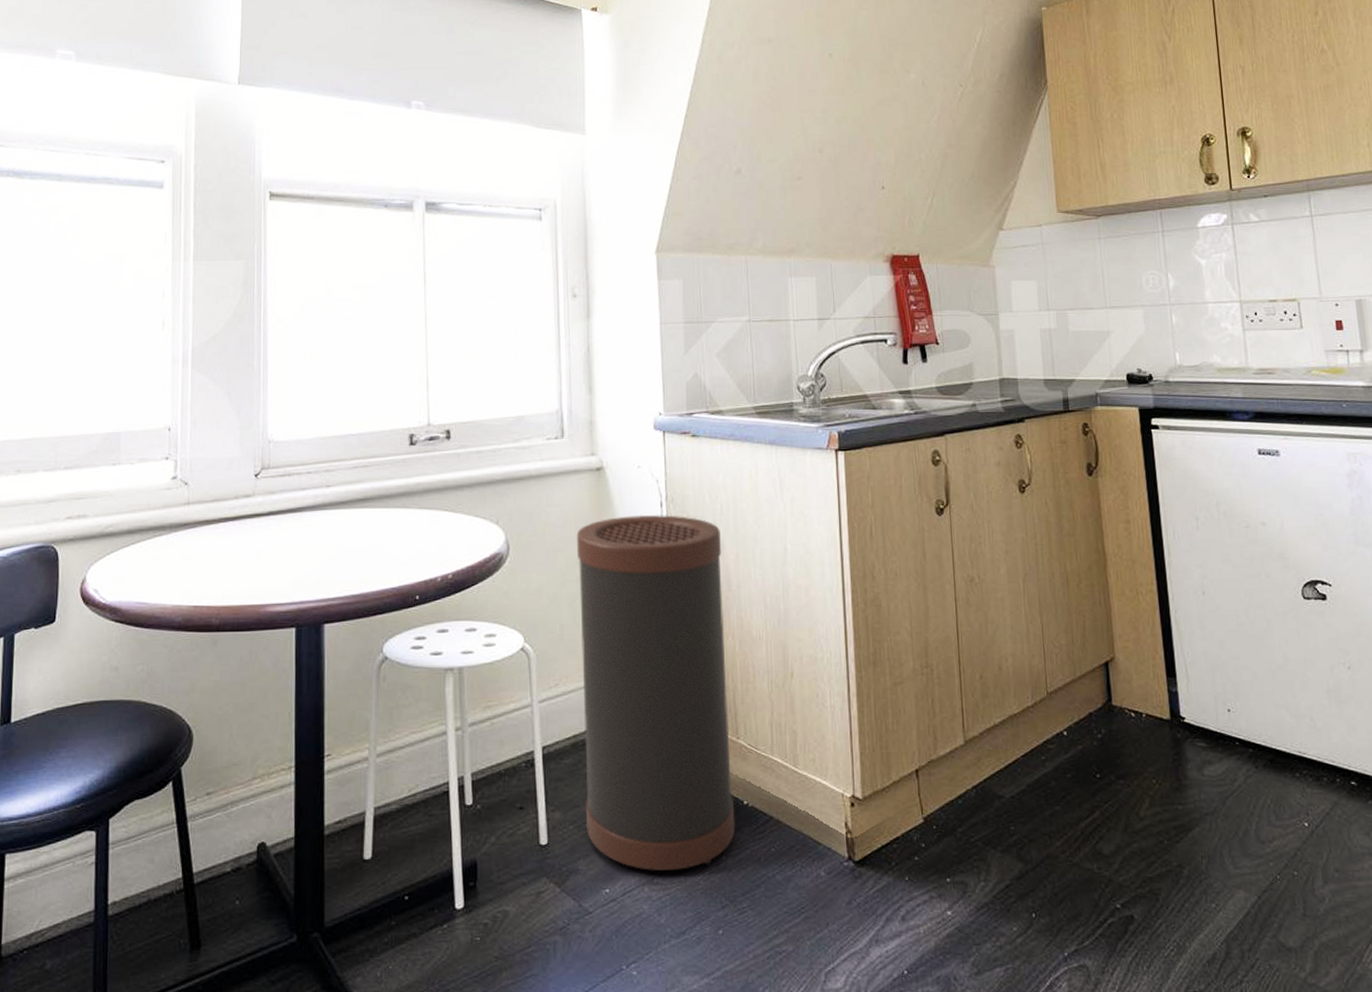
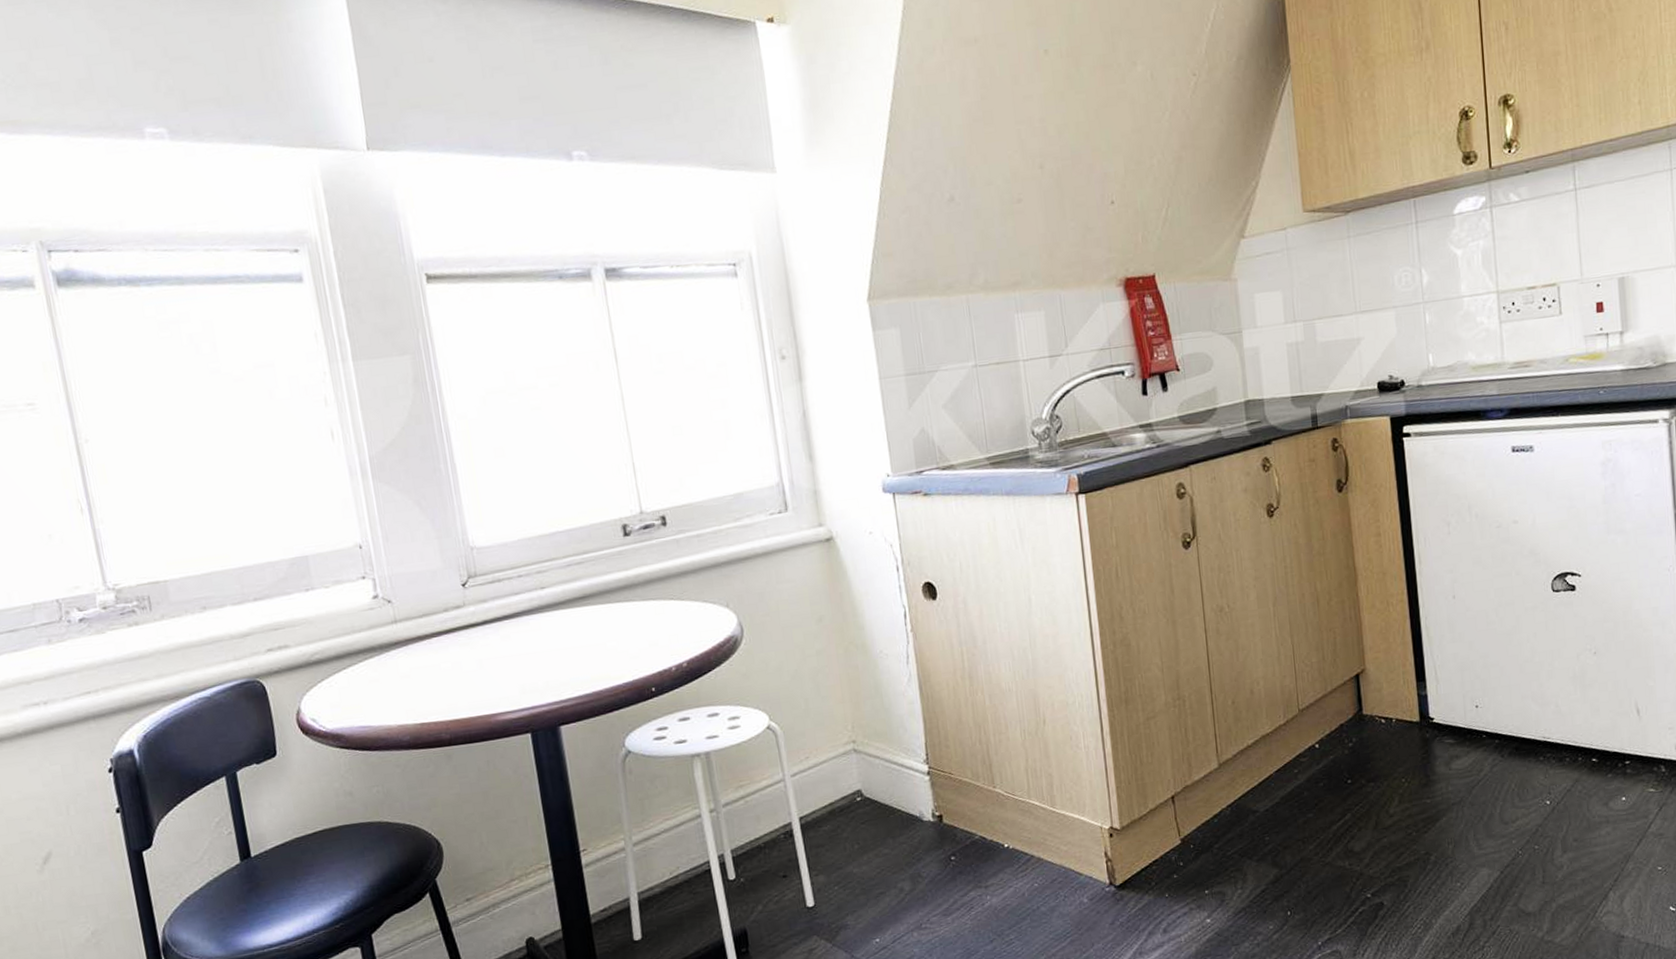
trash can: present [576,514,736,871] -> none [811,578,998,918]

